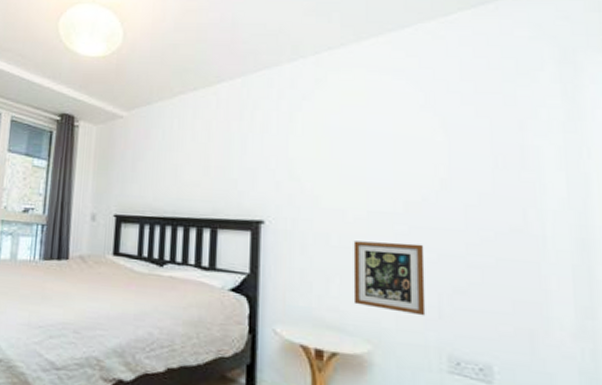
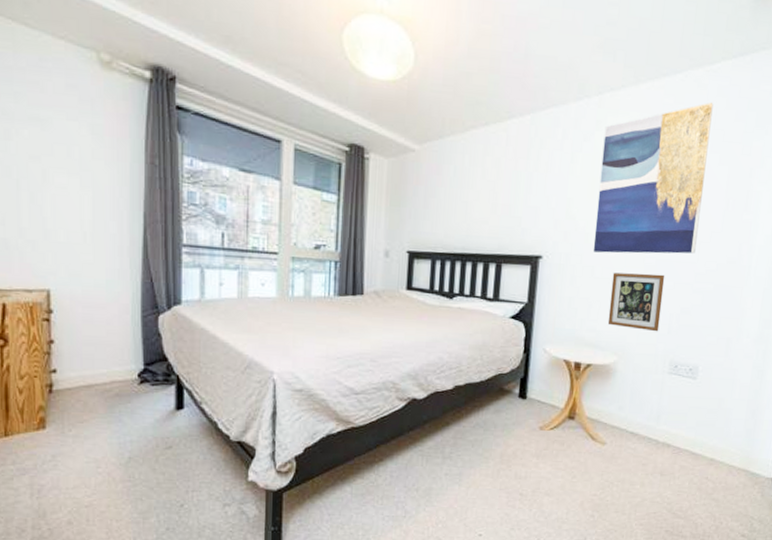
wall art: none [325,52,461,220] -> present [593,102,713,254]

